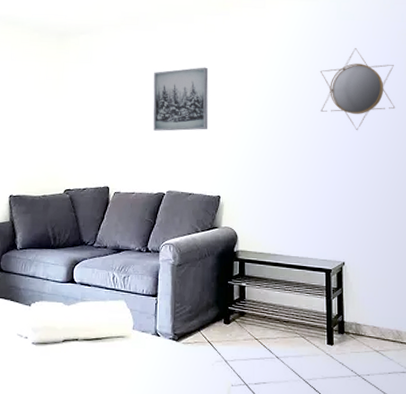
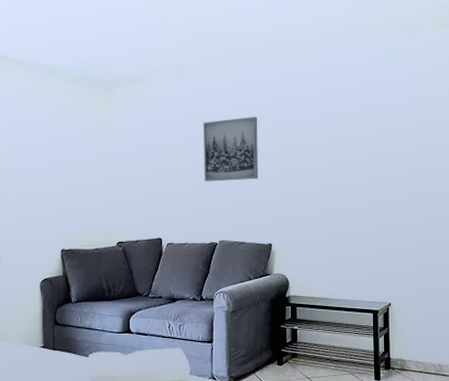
home mirror: present [320,48,396,130] -> none [367,95,440,176]

